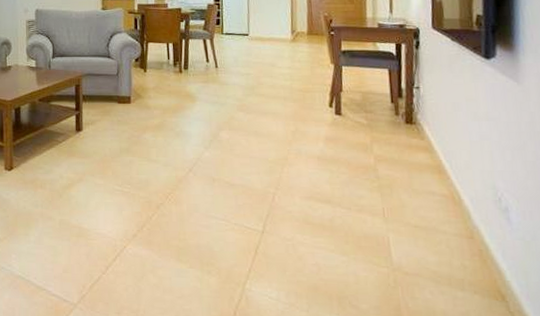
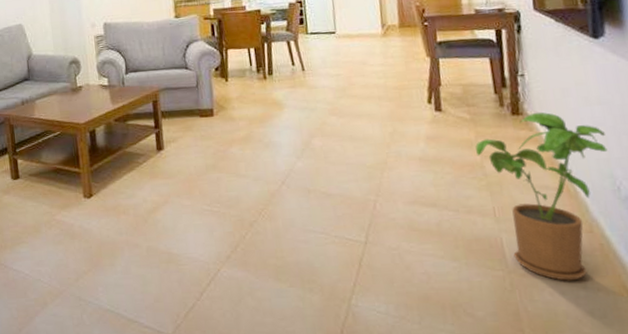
house plant: none [370,123,492,282] -> present [475,111,608,281]

